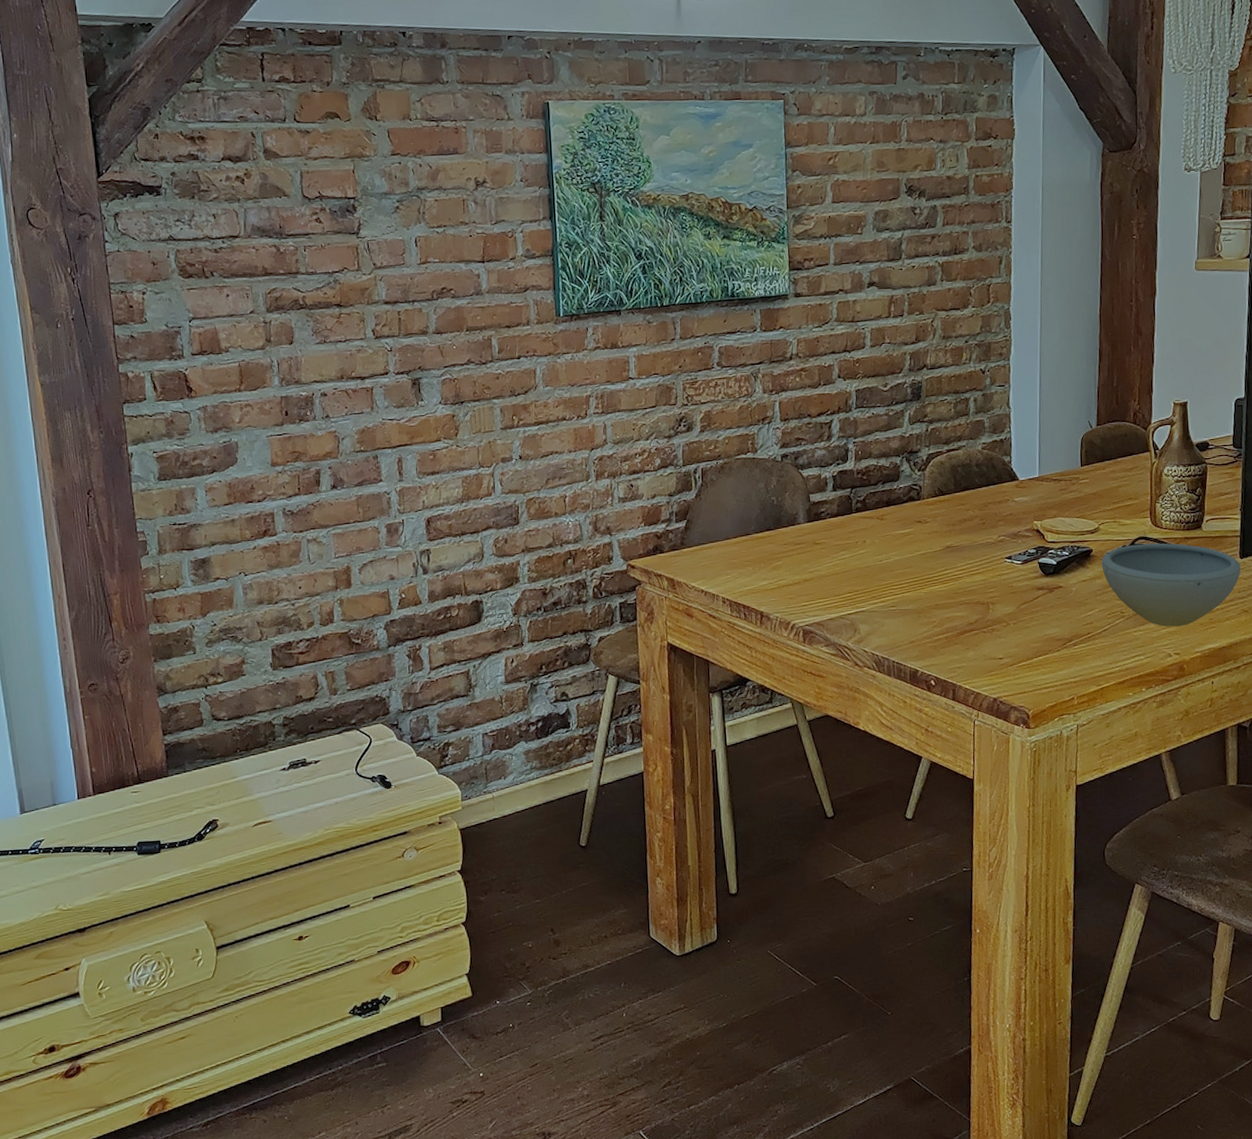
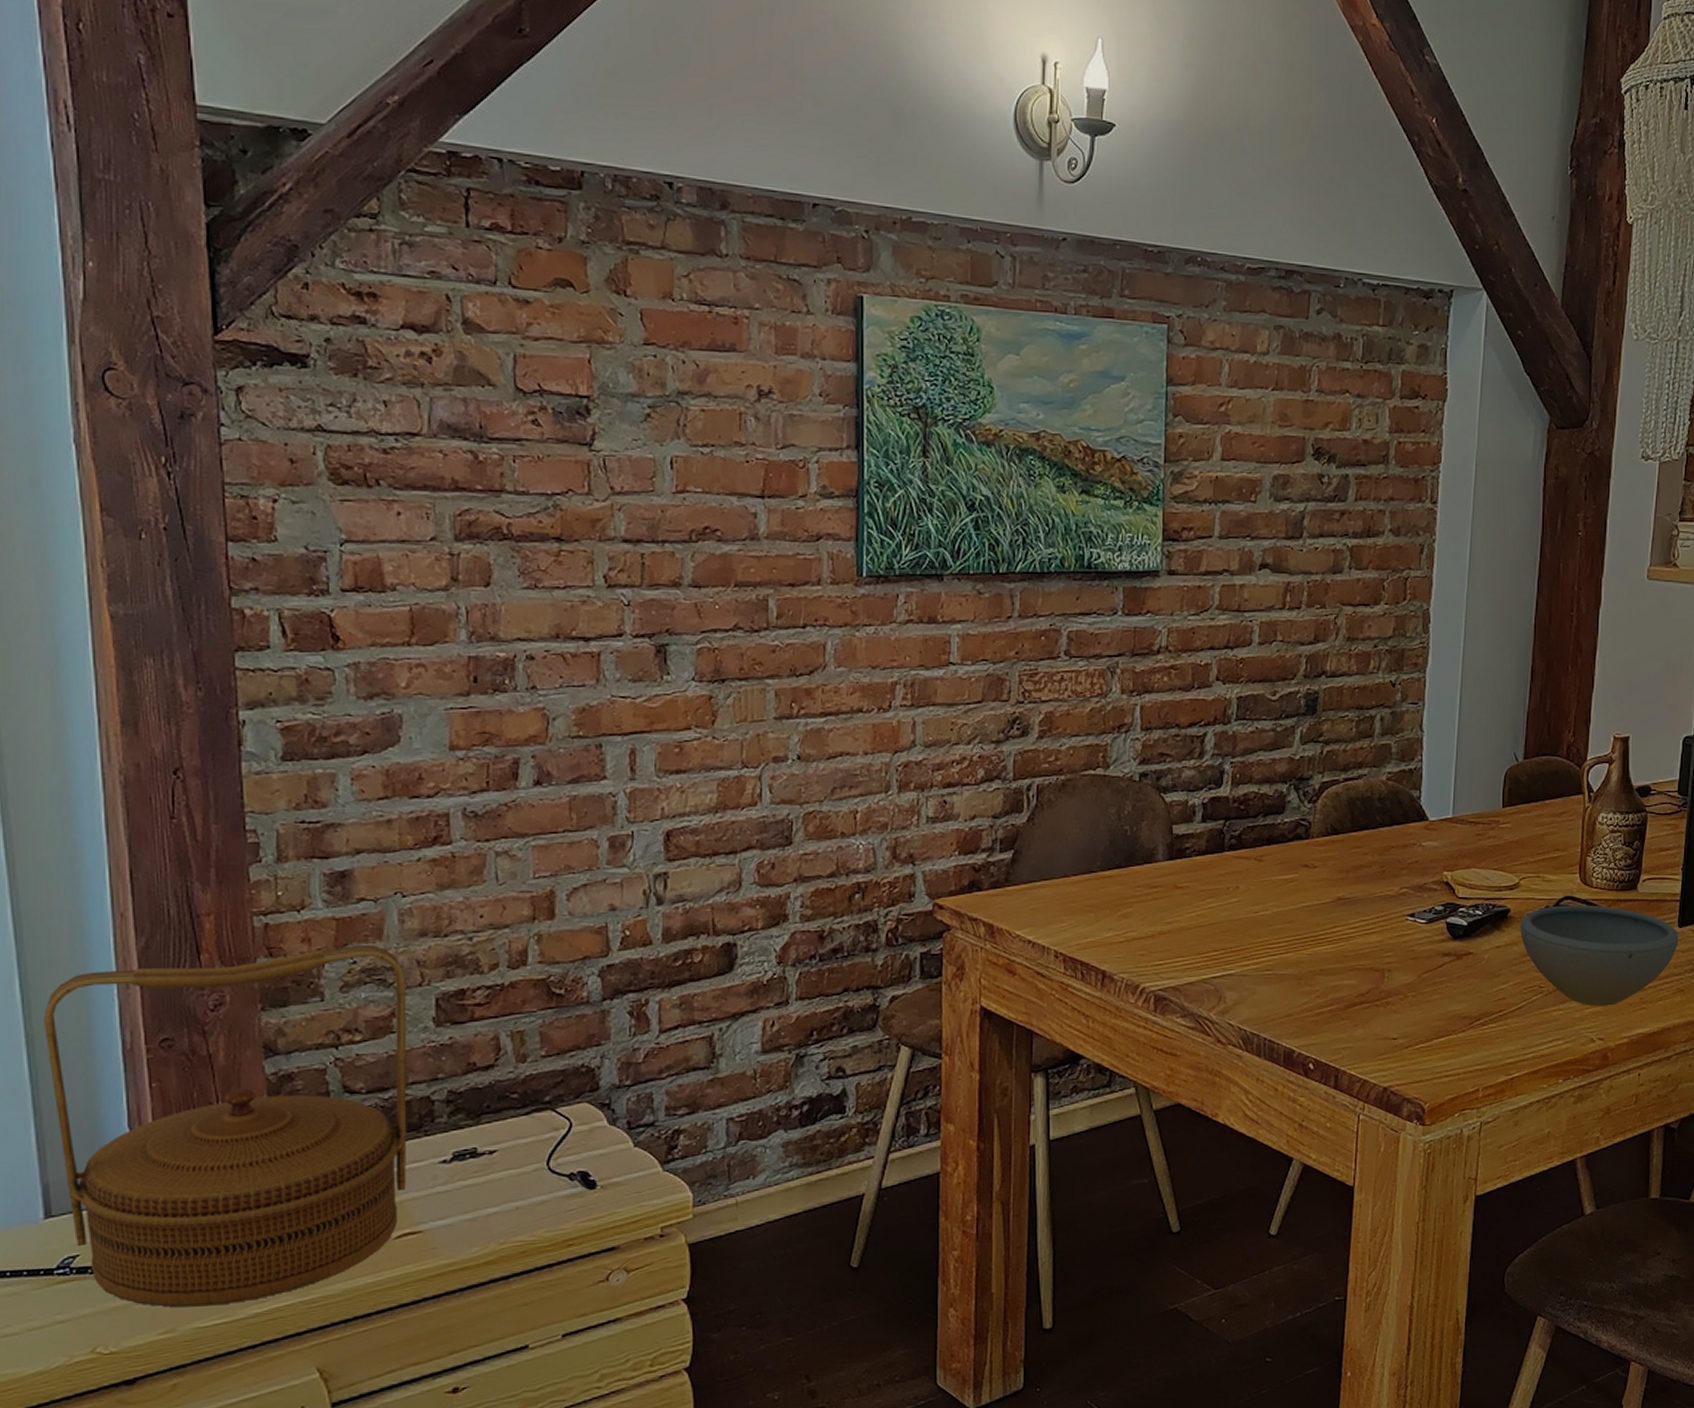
woven basket: none [12,612,259,877] -> present [44,945,407,1307]

